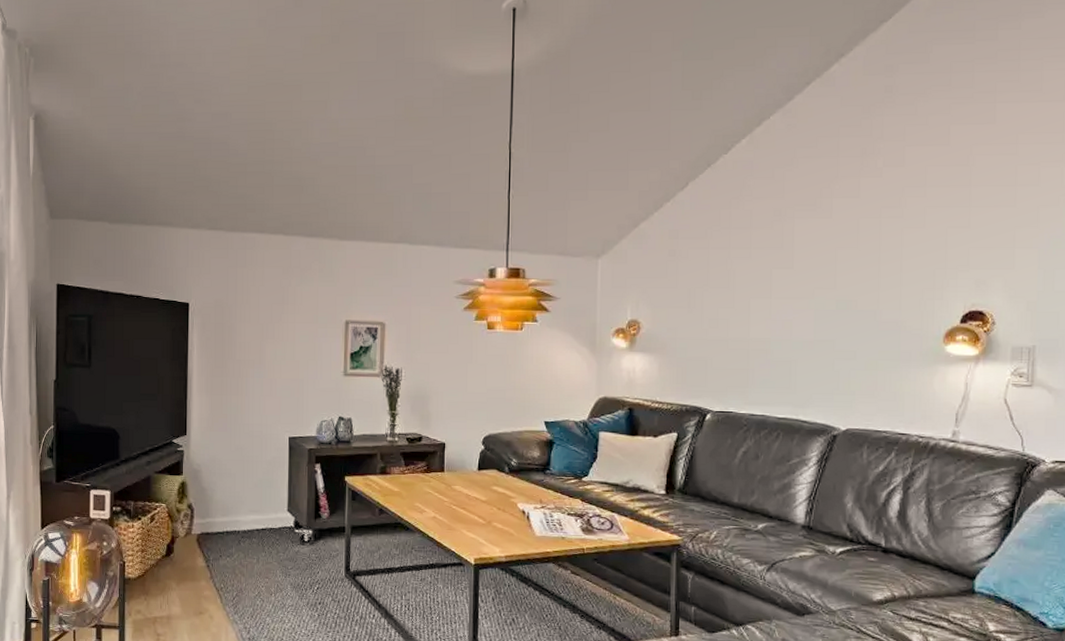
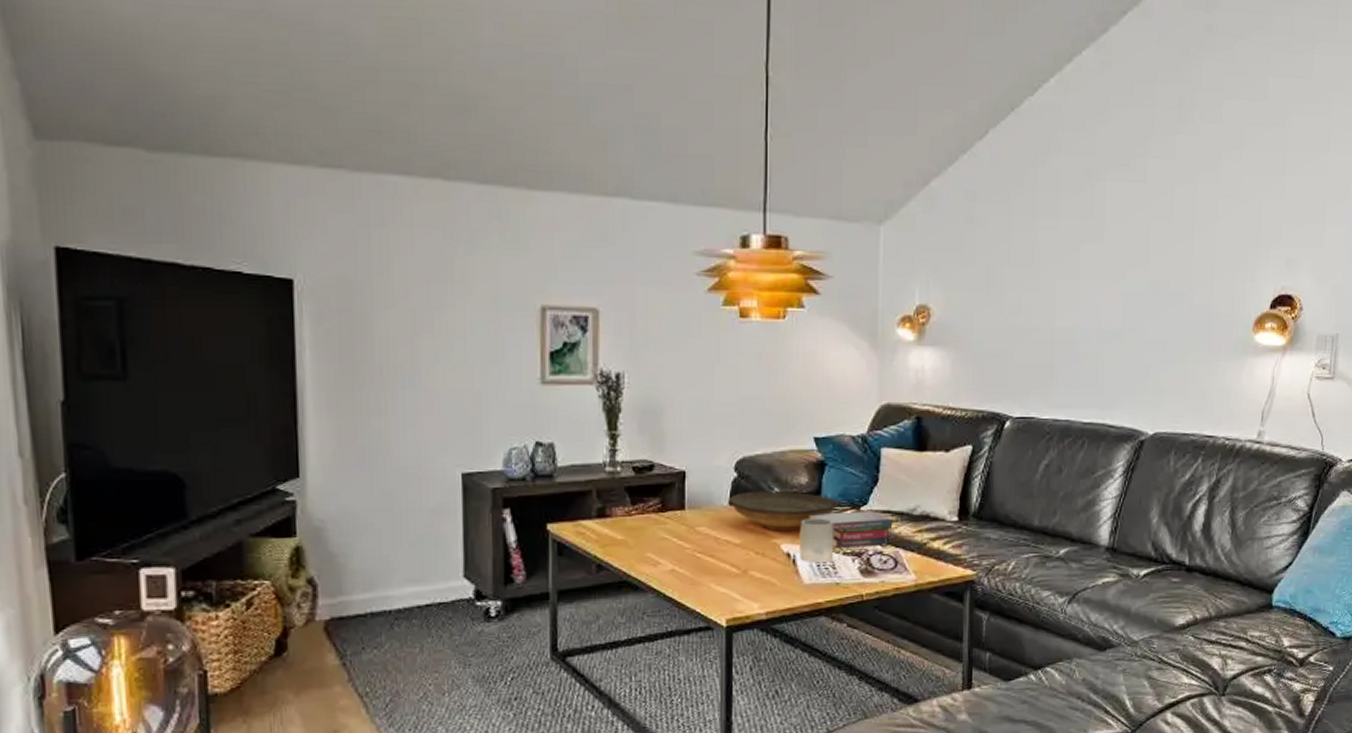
decorative bowl: none [477,460,564,495] -> present [728,490,838,533]
mug: none [532,484,561,521] -> present [799,518,834,564]
books: none [540,481,609,511] -> present [809,511,893,549]

